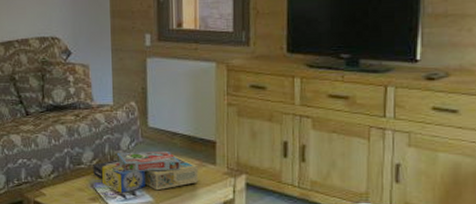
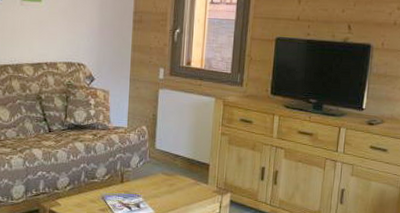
board game: present [93,152,199,193] -> none [105,169,194,205]

